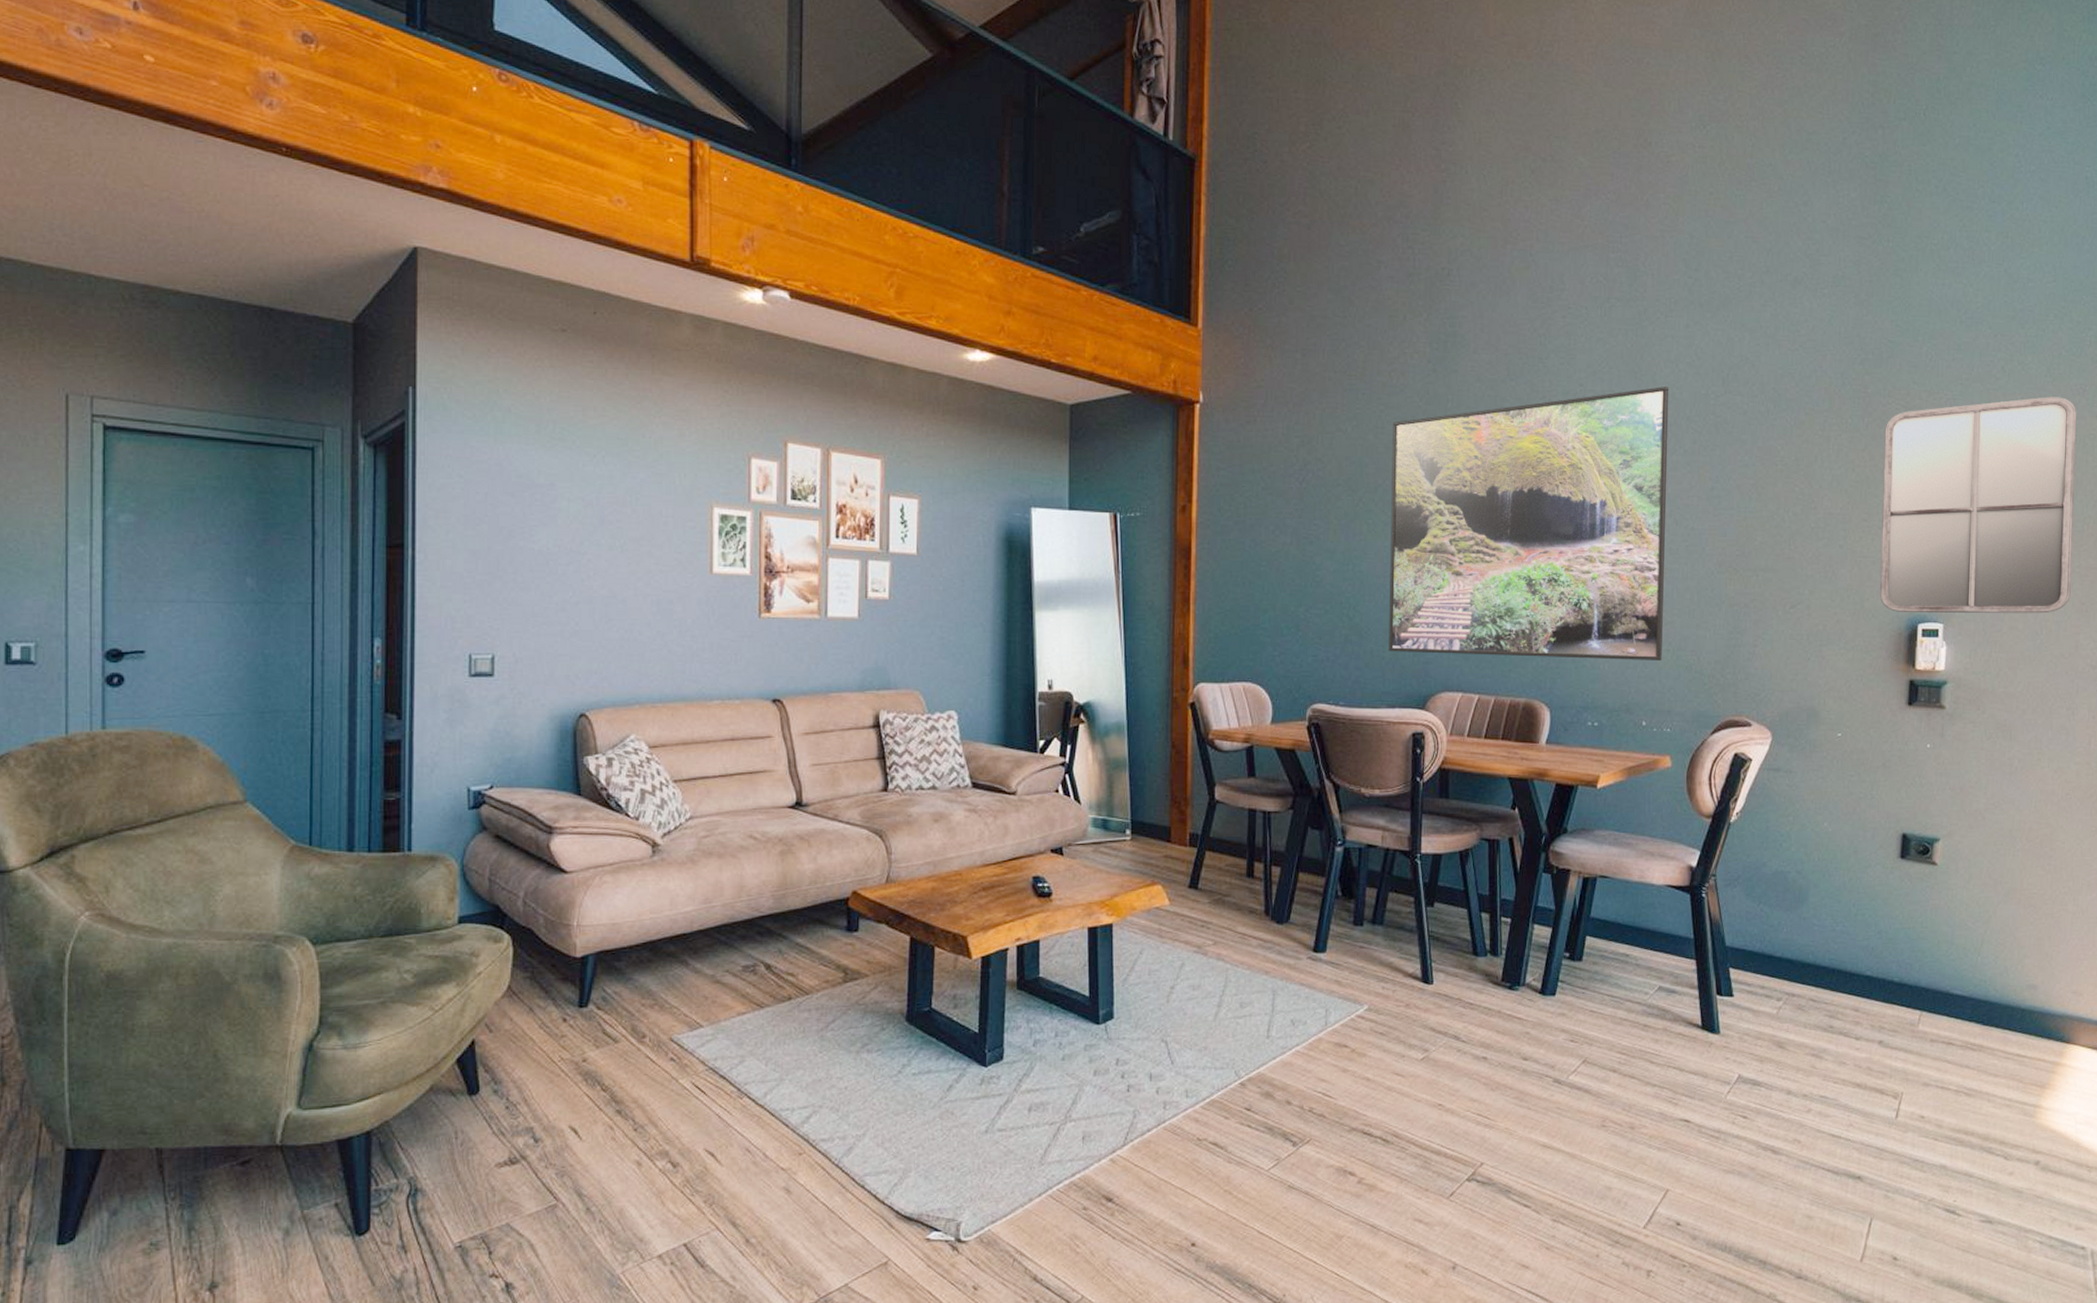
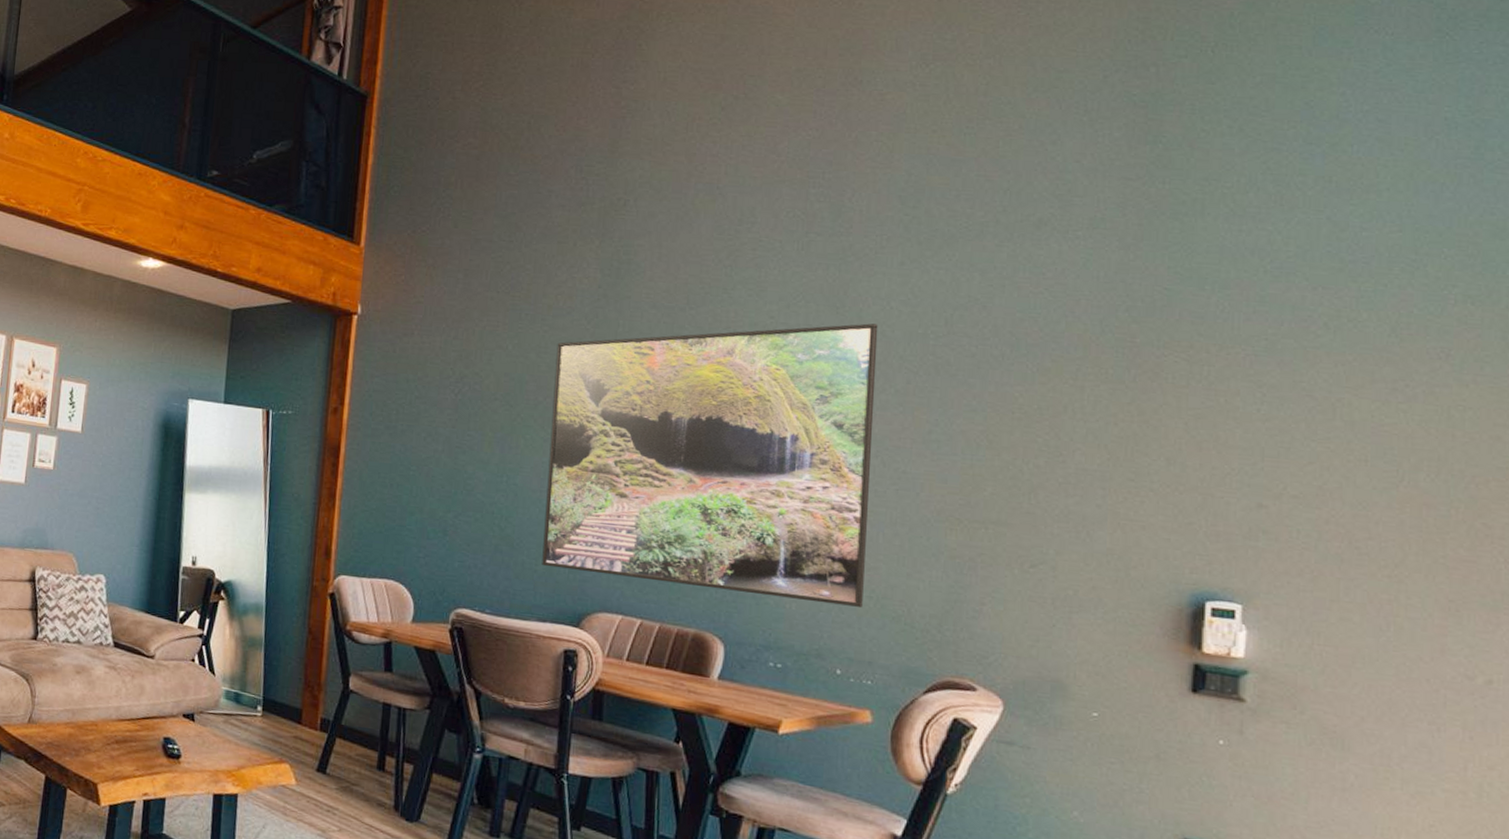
home mirror: present [1879,397,2077,614] -> none [1151,359,1438,607]

